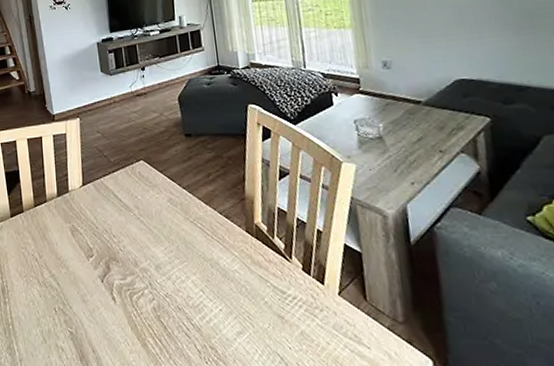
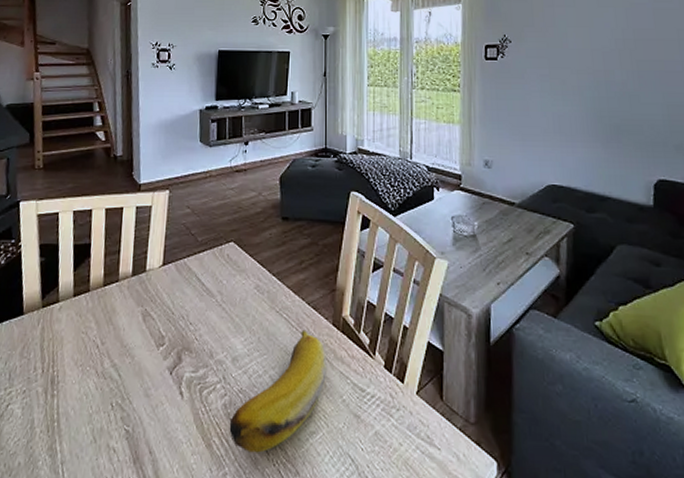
banana: none [160,237,247,352] -> present [229,329,328,453]

